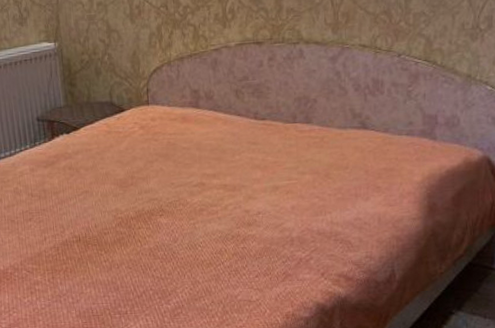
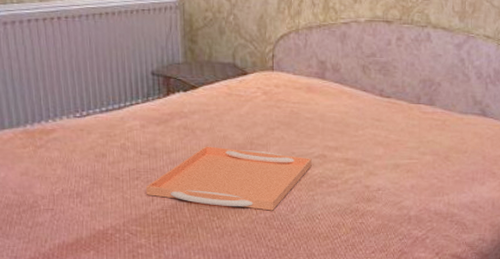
serving tray: none [39,183,191,242] -> present [146,146,312,211]

